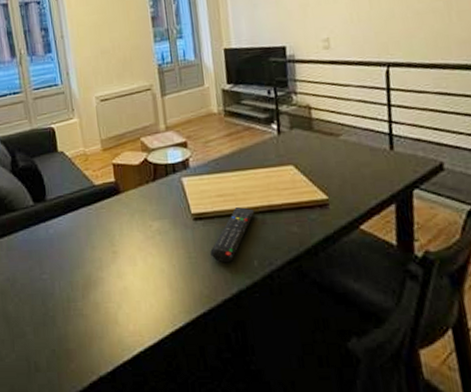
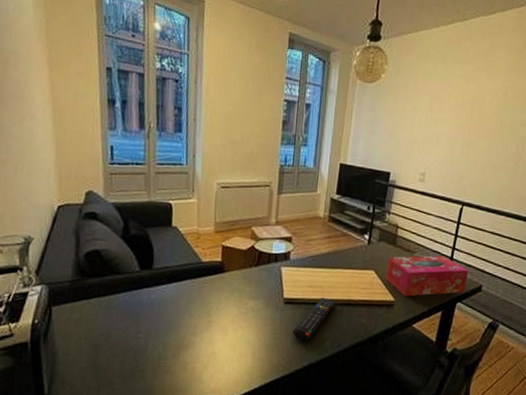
tissue box: none [307,133,420,192] -> present [385,255,469,297]

